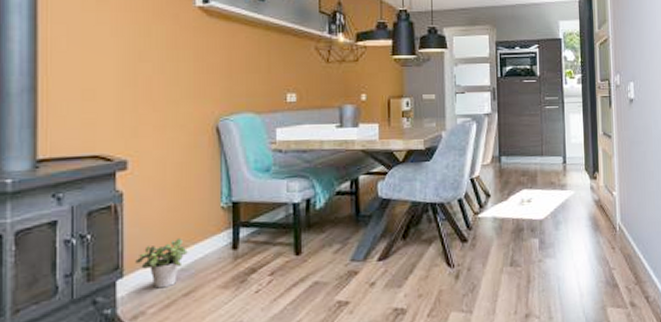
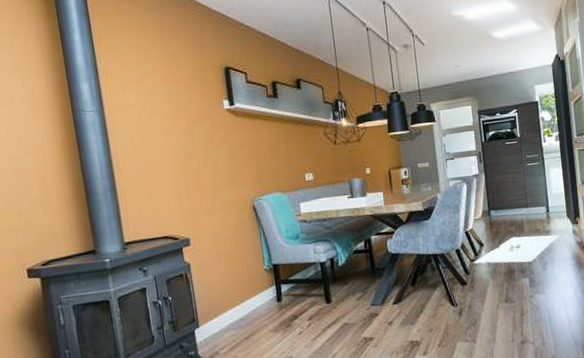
potted plant: present [135,237,188,289] -> none [206,295,244,335]

